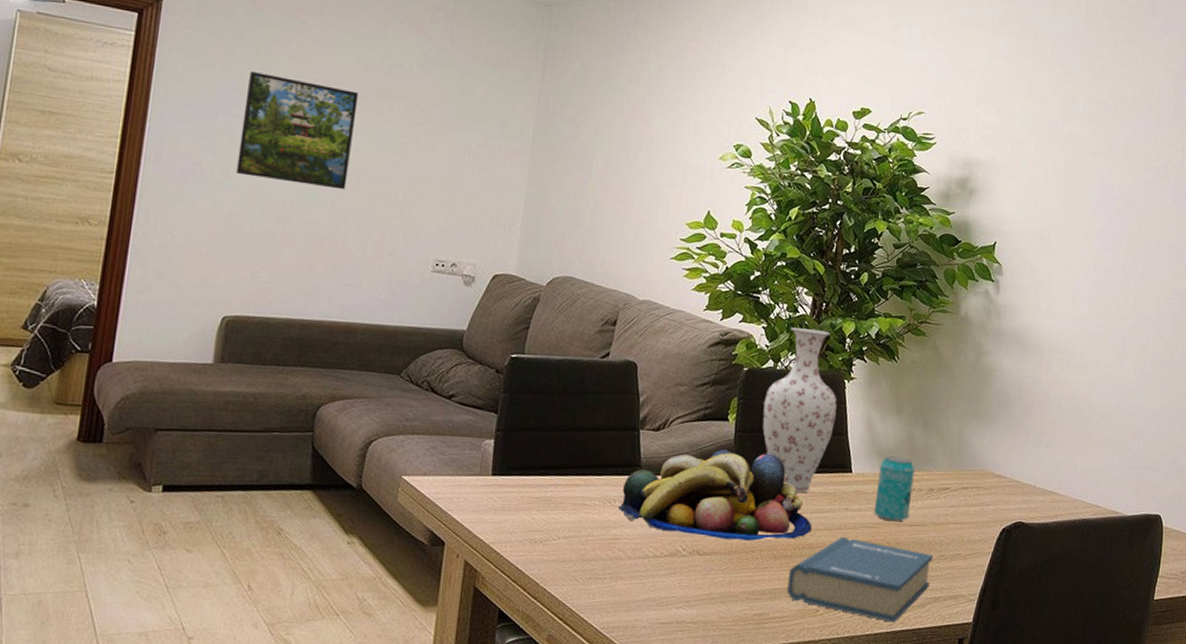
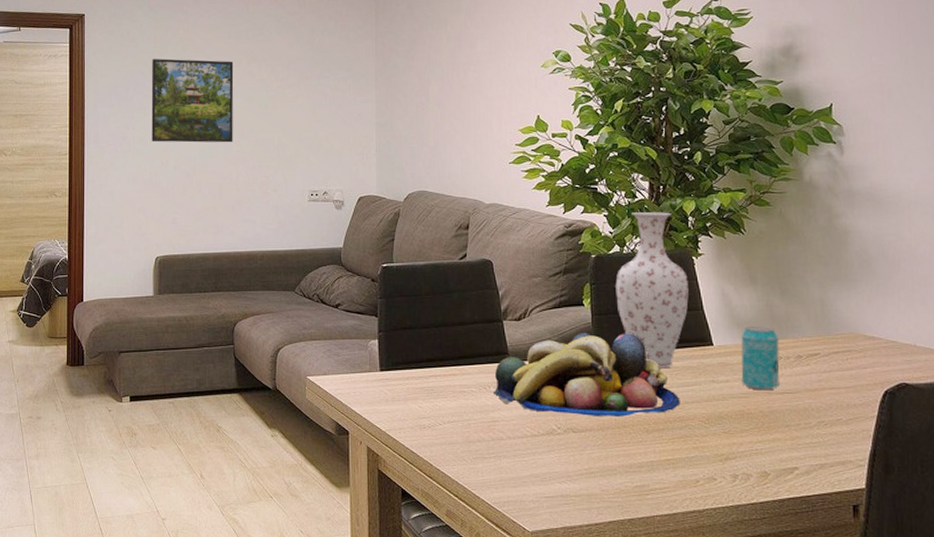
book: present [786,537,933,623] -> none [663,409,812,491]

